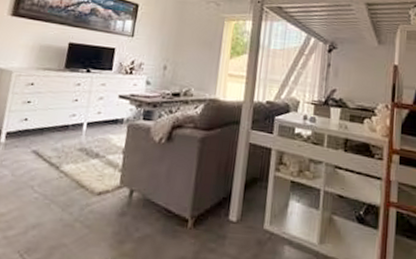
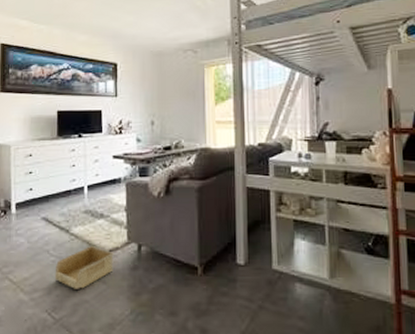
storage bin: none [34,185,104,232] -> present [54,245,115,289]

